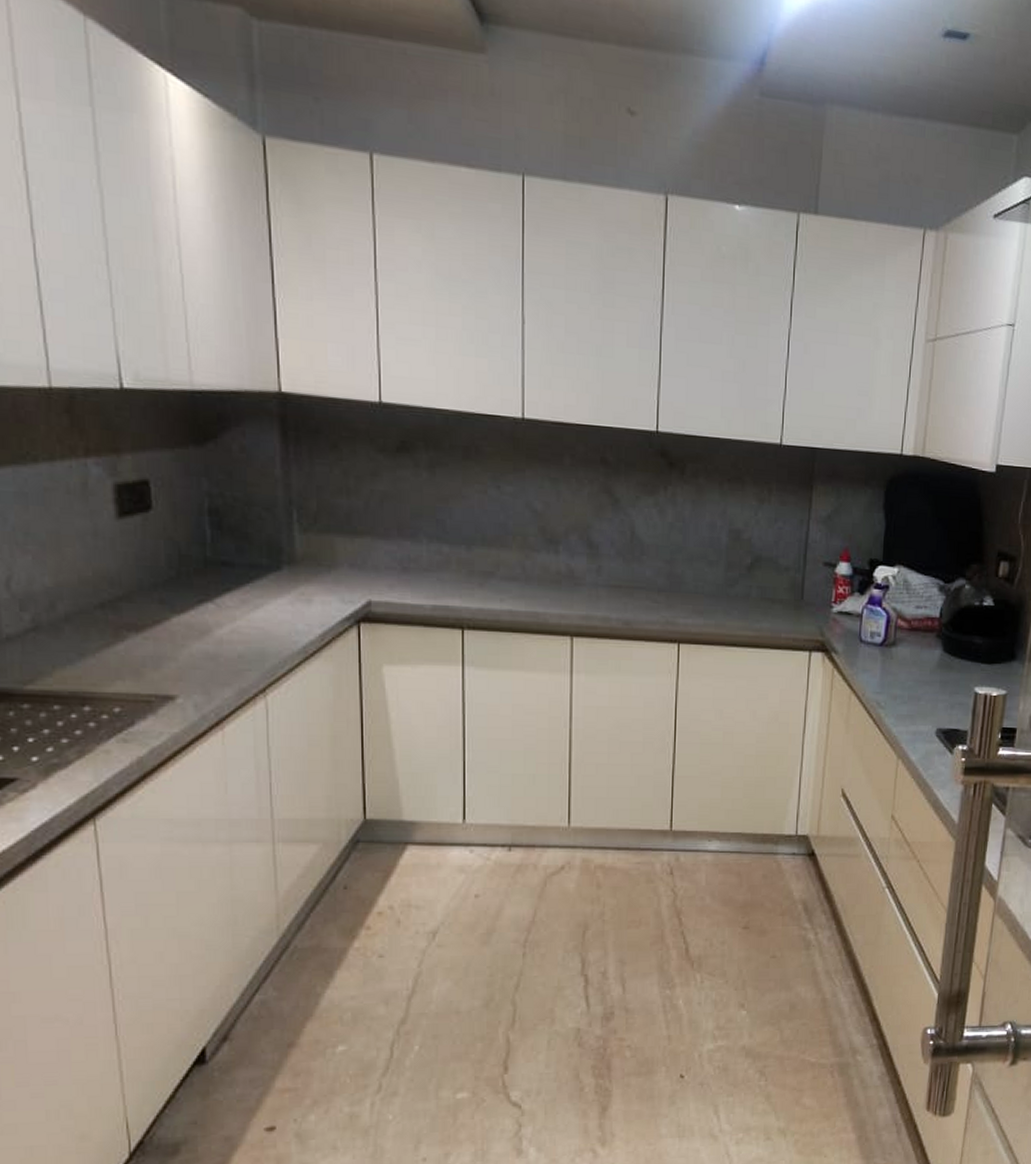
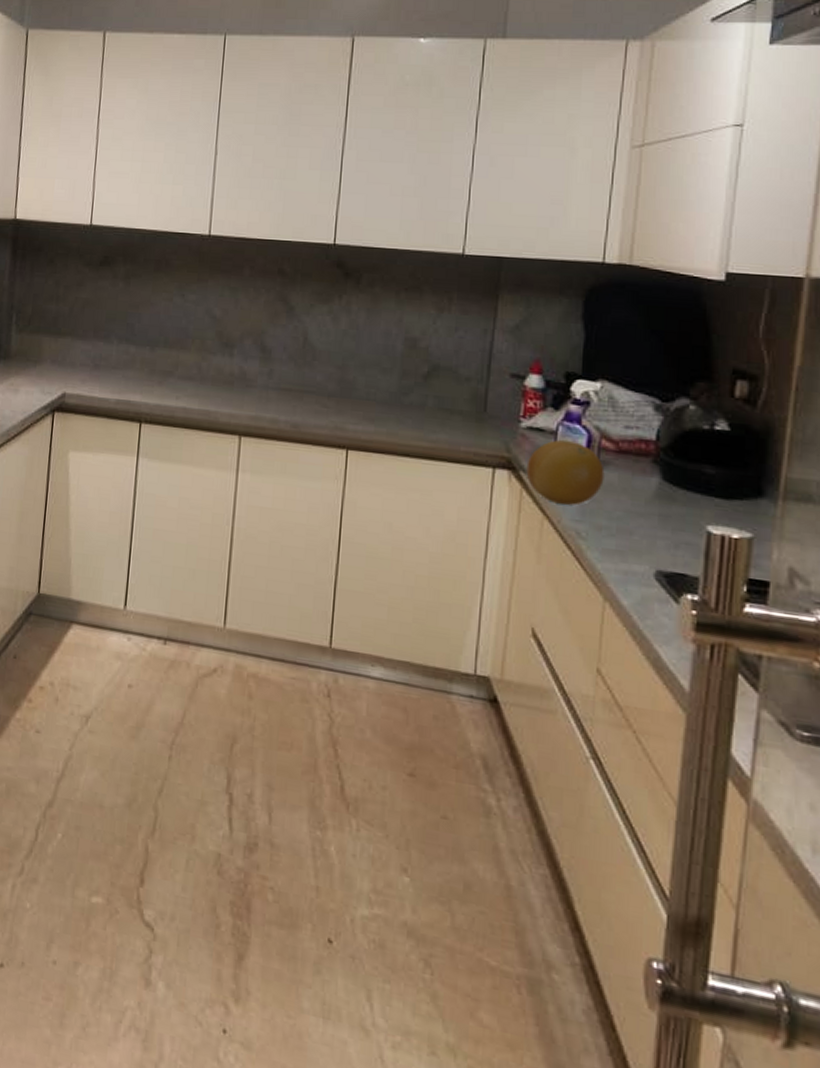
fruit: none [837,622,900,679] -> present [526,440,605,505]

